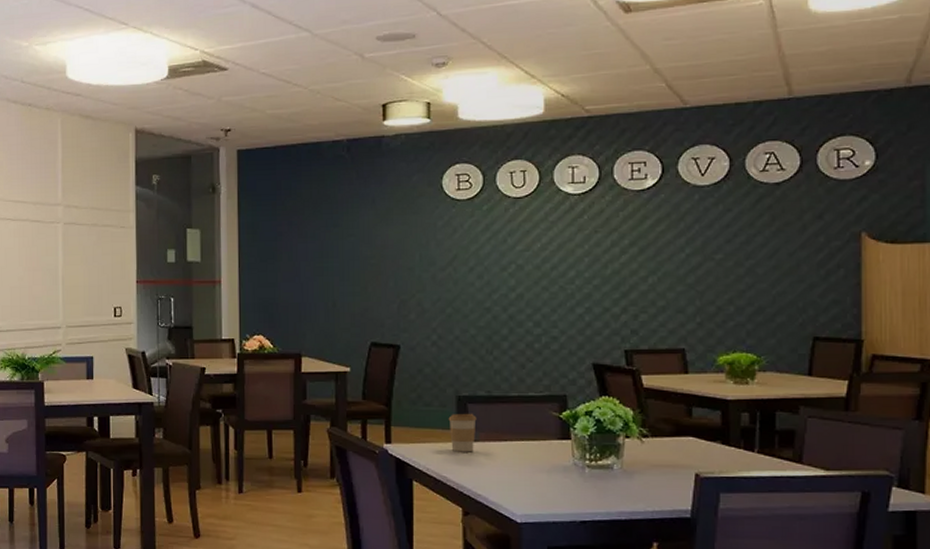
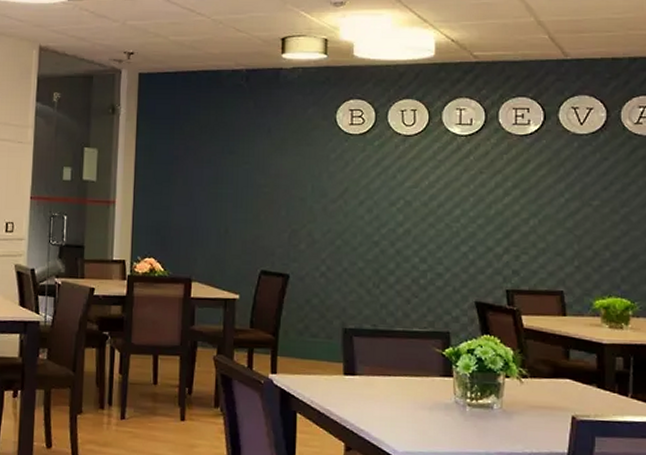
coffee cup: present [448,413,477,452] -> none [334,346,362,386]

